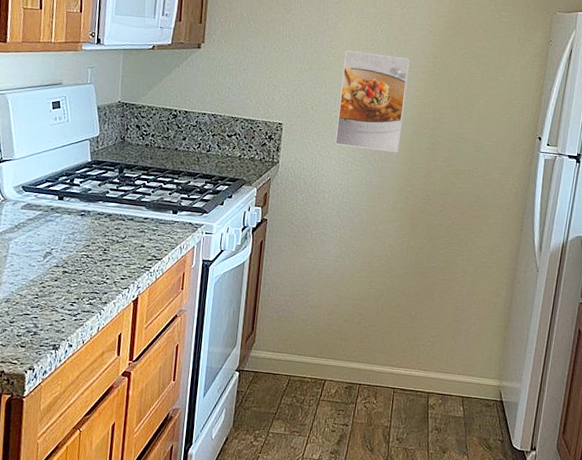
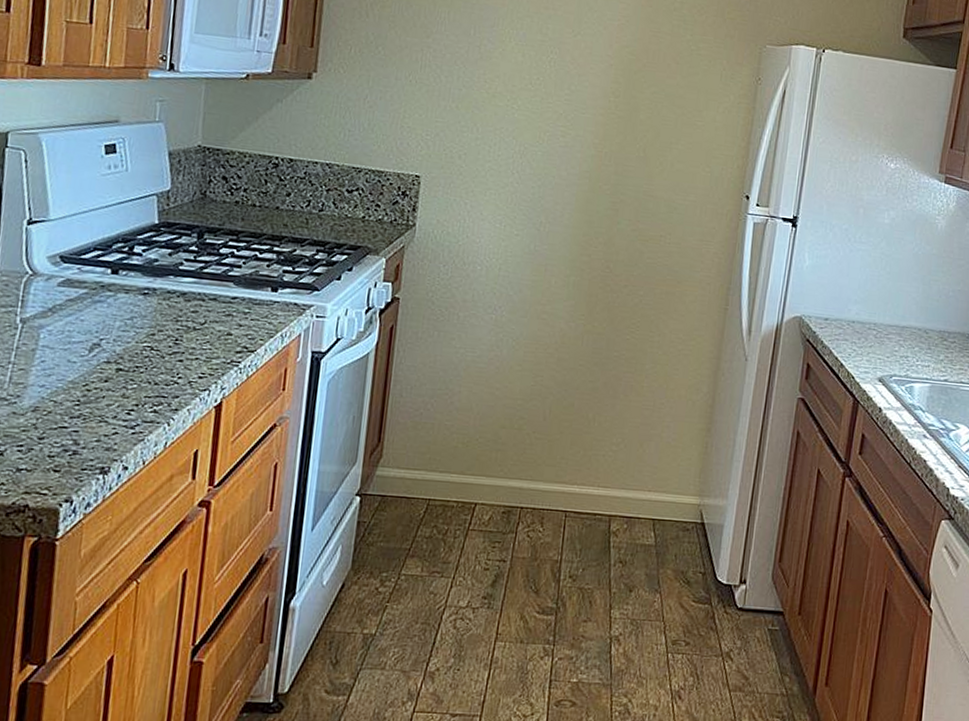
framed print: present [335,50,410,153] -> none [489,85,585,214]

